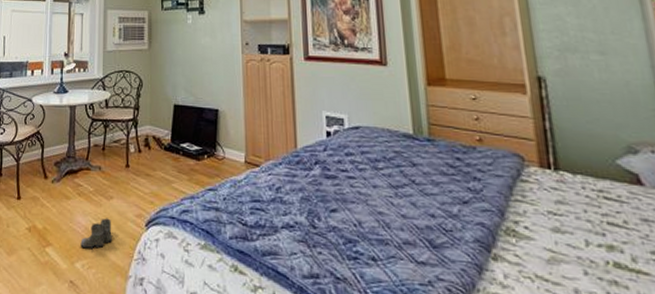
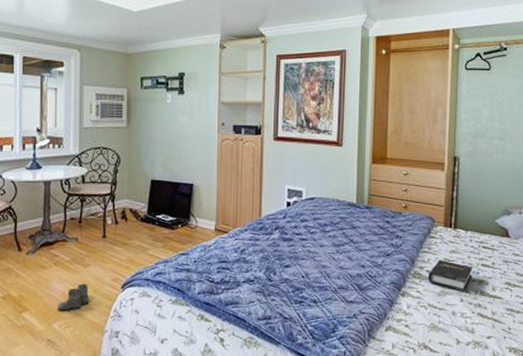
hardback book: none [528,212,597,261] -> present [428,259,473,292]

